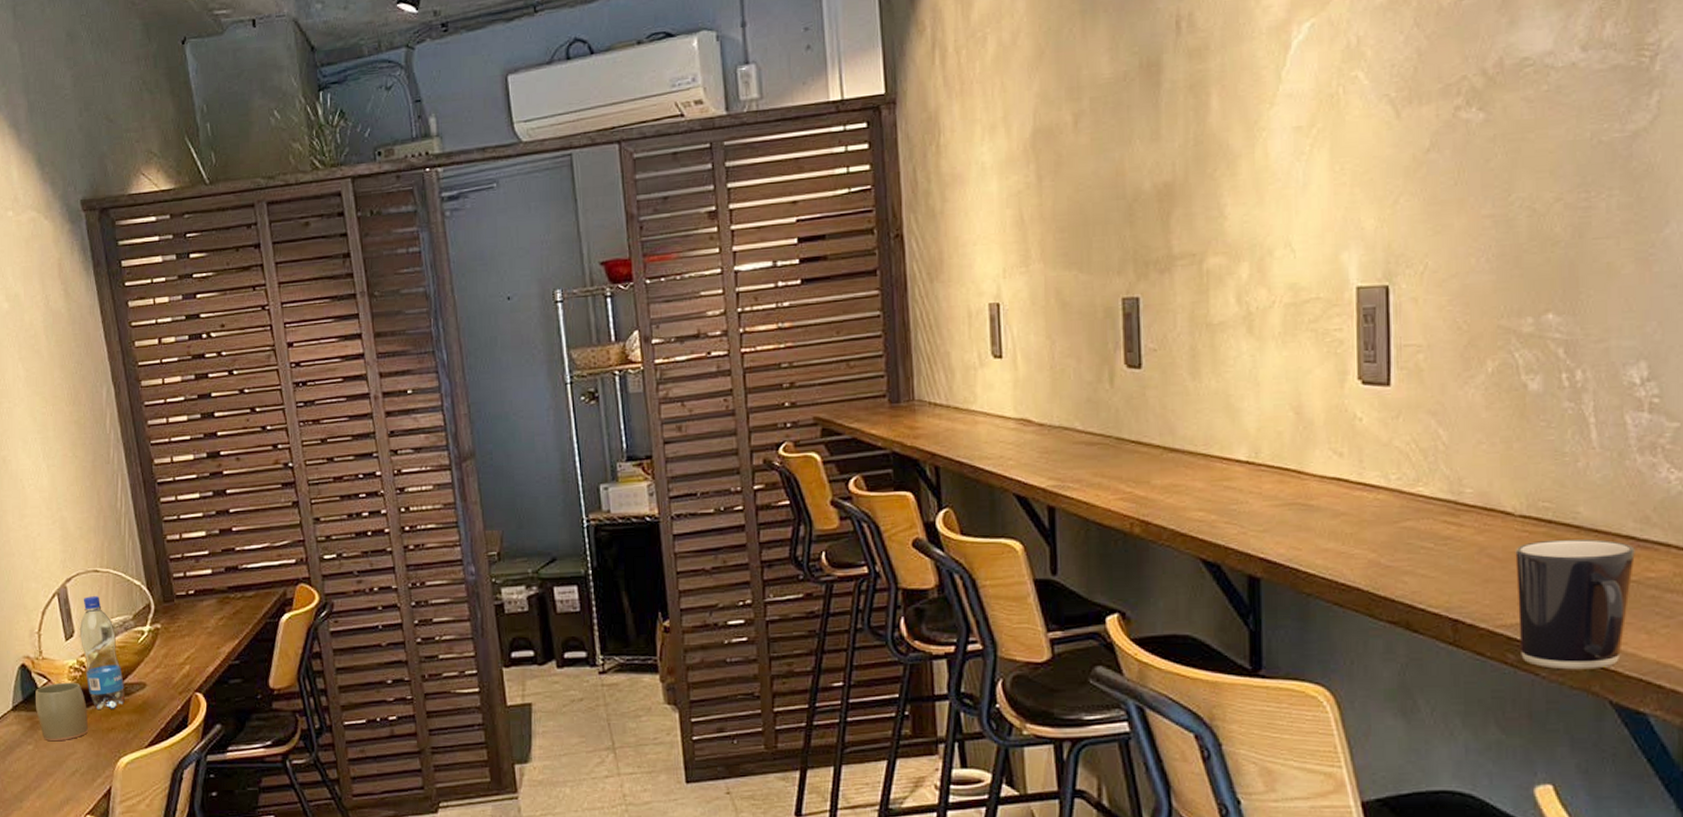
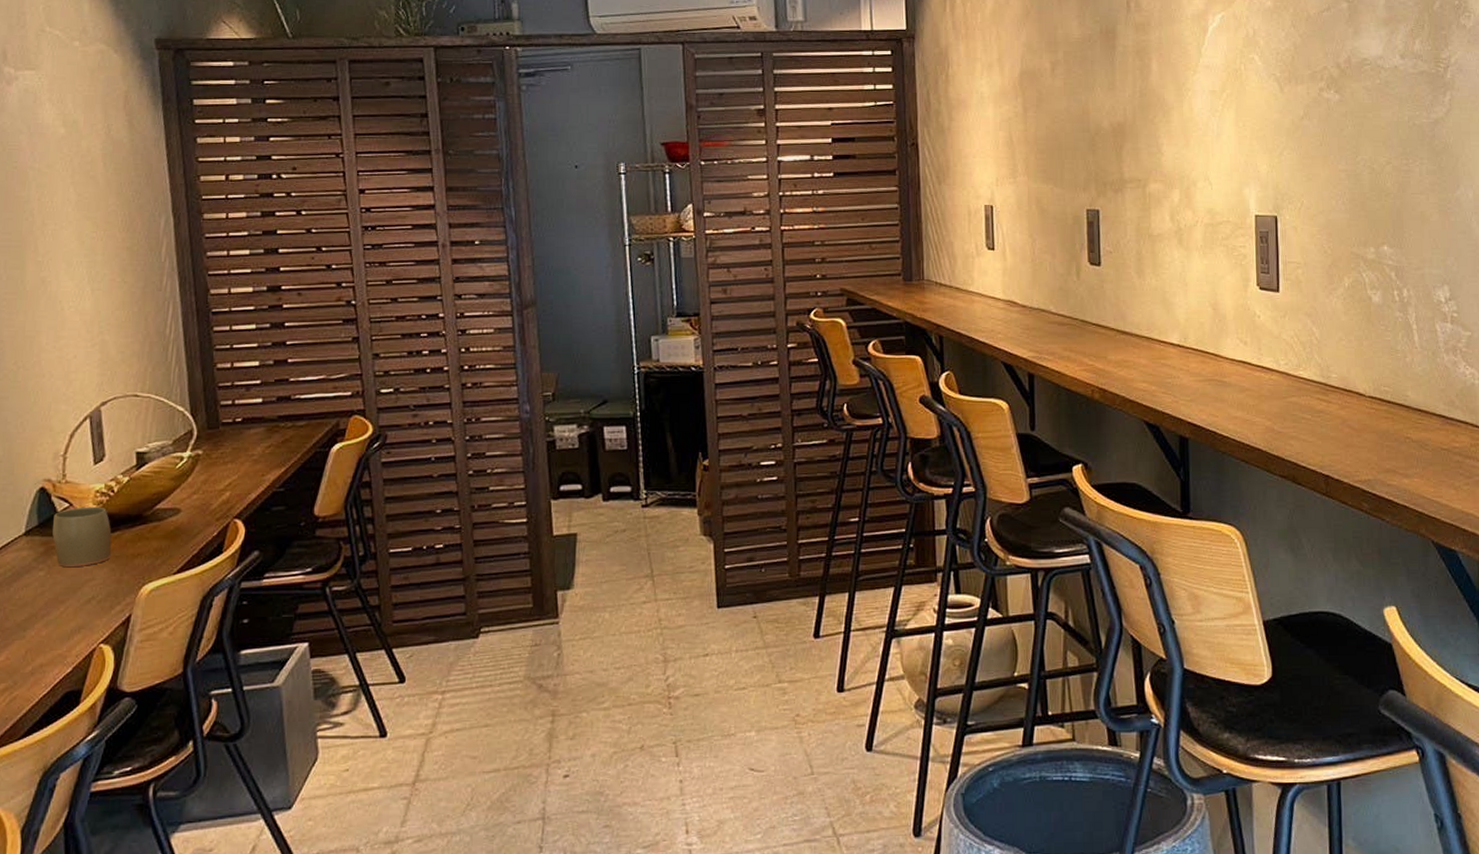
bottle: present [79,596,126,711] -> none [110,421,157,536]
mug: present [1515,538,1635,670] -> none [1366,415,1445,516]

